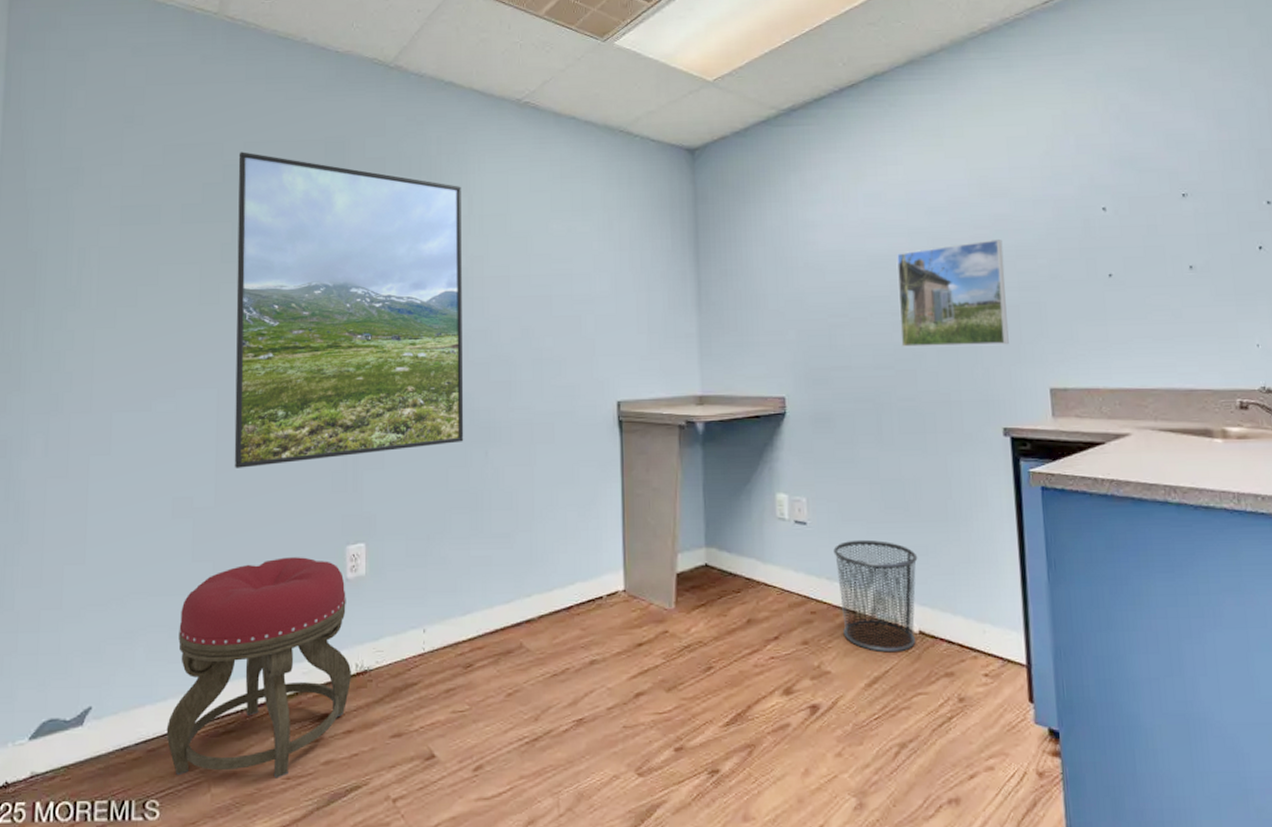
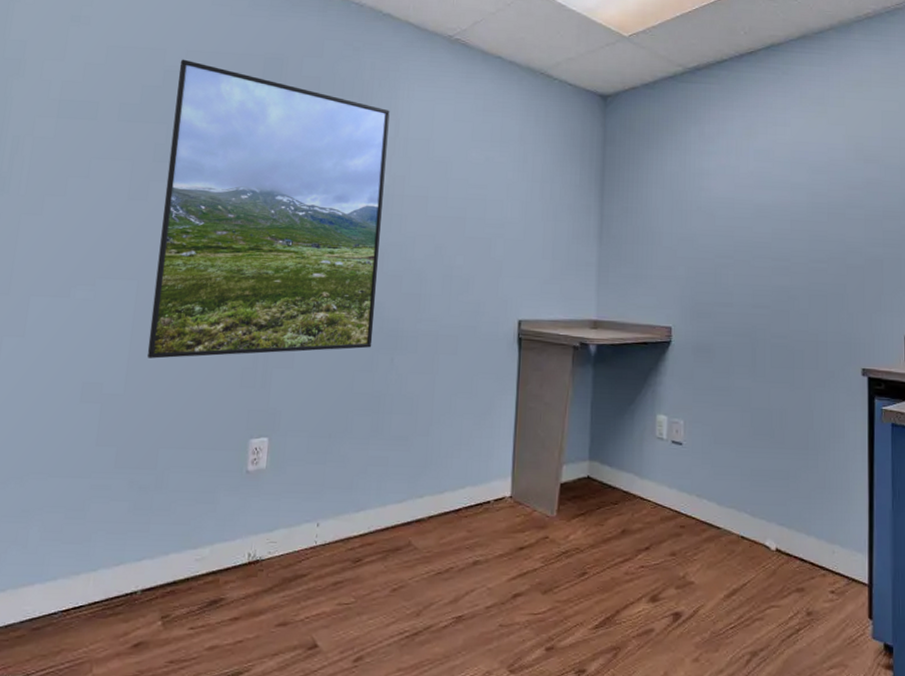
stool: present [166,557,352,779] -> none [52,447,246,662]
waste bin: present [833,539,918,653] -> none [705,461,779,567]
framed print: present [896,239,1009,347] -> none [778,200,872,295]

